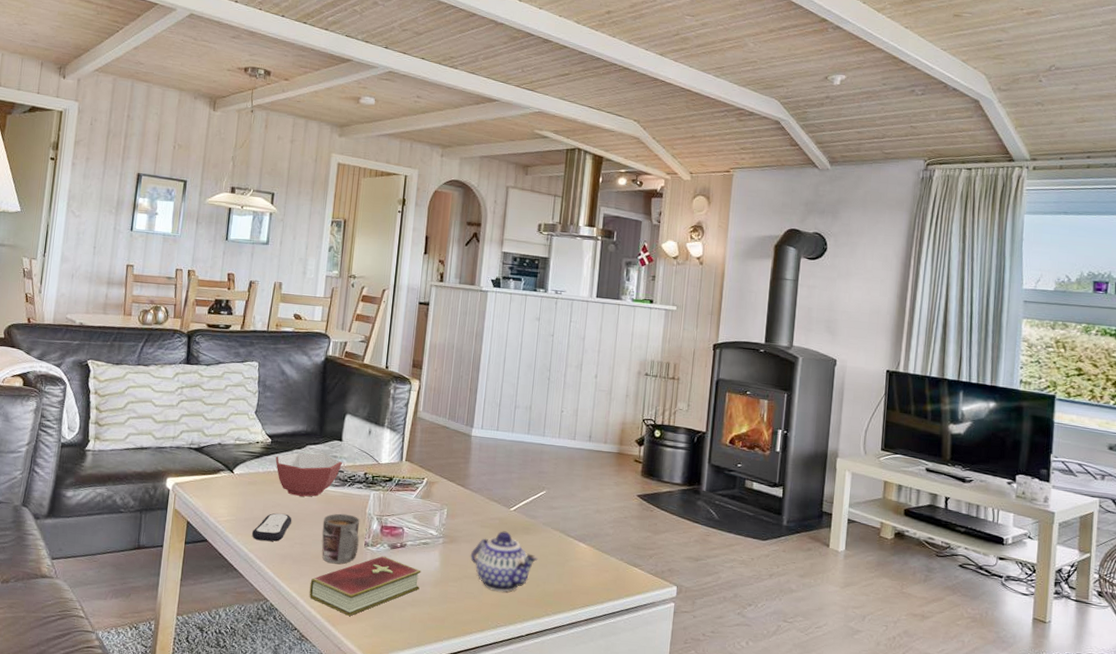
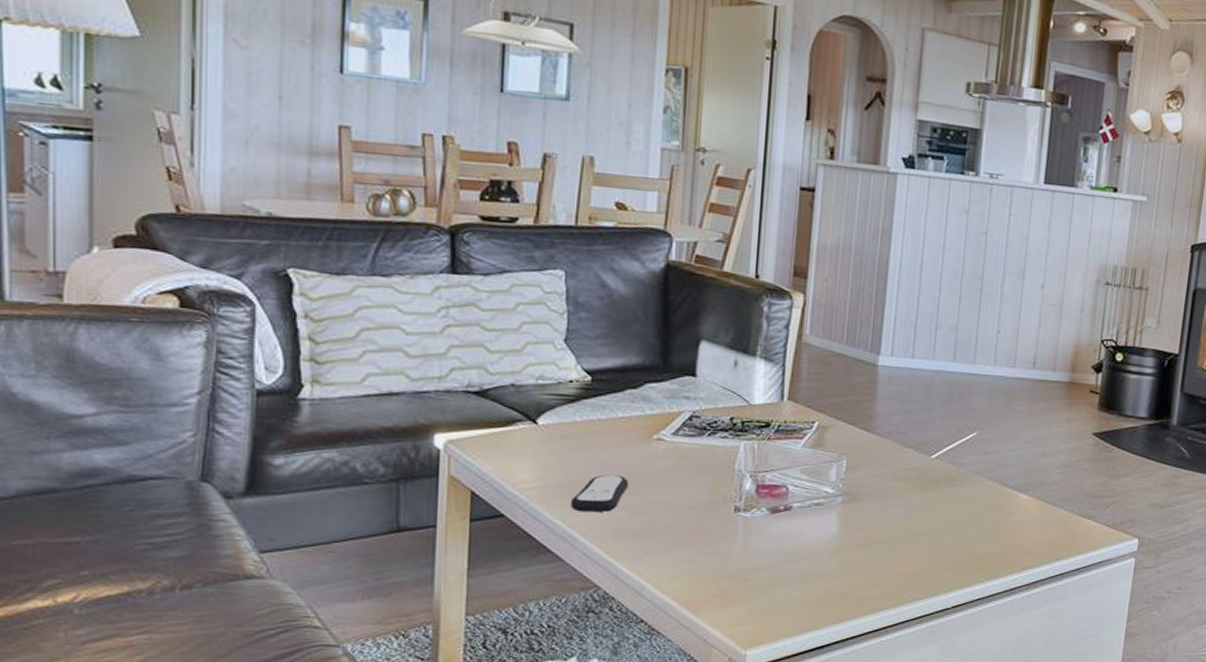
bowl: present [275,452,343,497] -> none [599,394,699,452]
hardcover book: present [309,555,421,616] -> none [658,522,813,600]
mug: present [321,513,360,564] -> none [672,471,727,536]
teapot: present [470,531,538,592] -> none [878,484,967,558]

